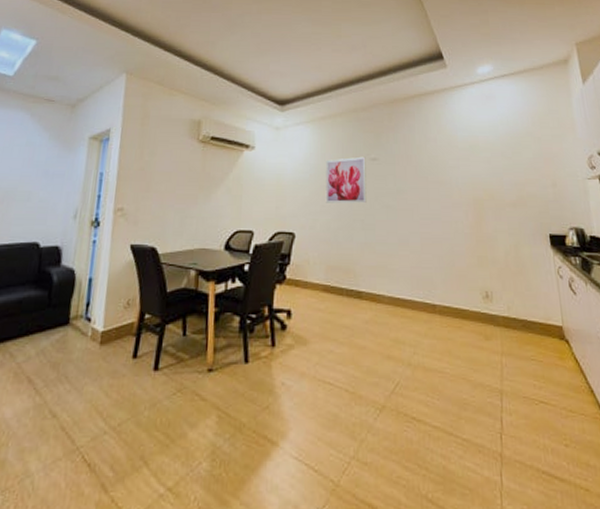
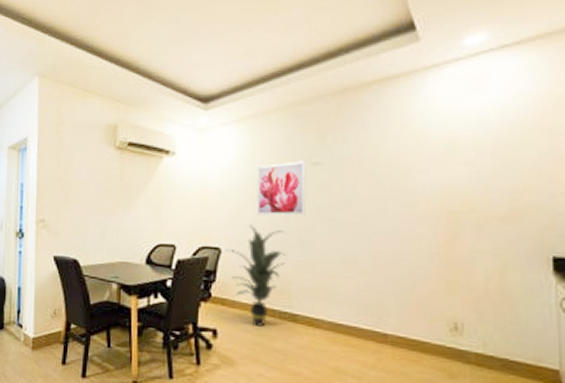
indoor plant: none [298,211,350,305] -> present [225,225,285,327]

